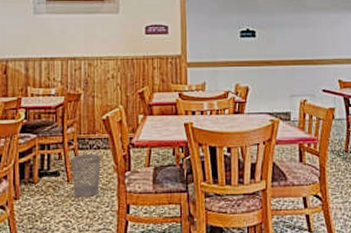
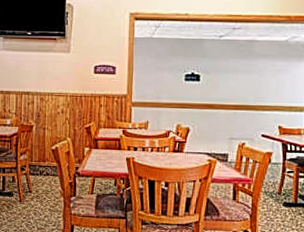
wastebasket: present [71,153,101,197] -> none [23,178,50,216]

